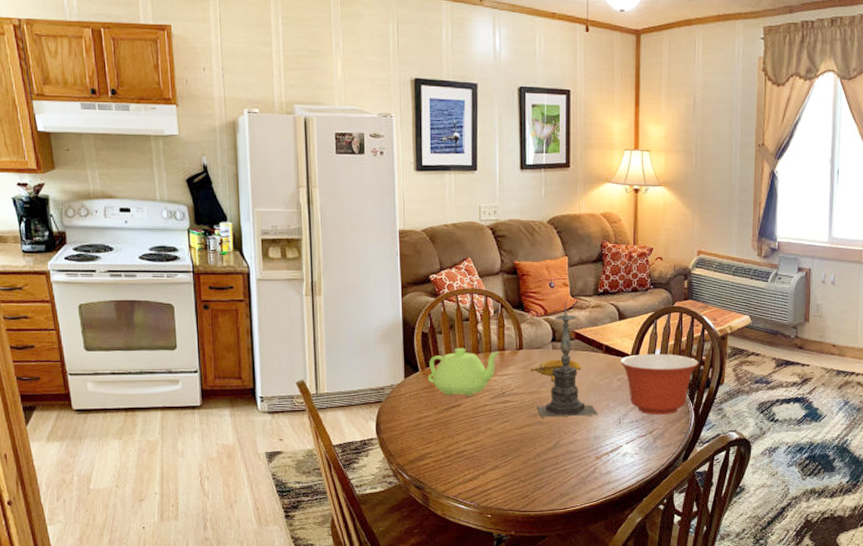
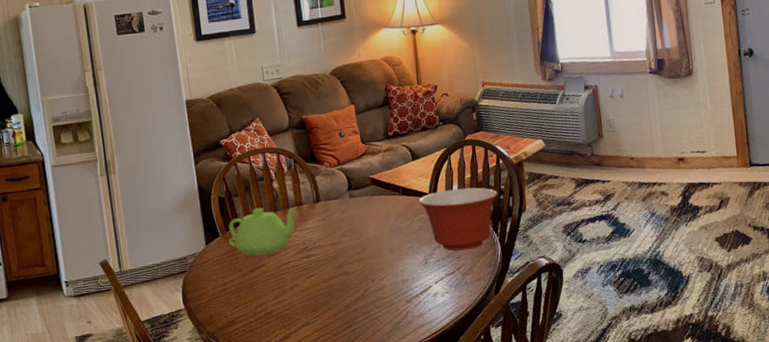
banana: present [529,359,581,382] -> none [329,205,381,230]
candle holder: present [537,300,598,418] -> none [340,147,404,268]

